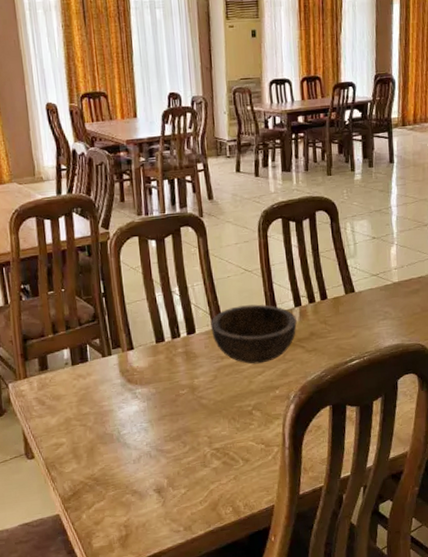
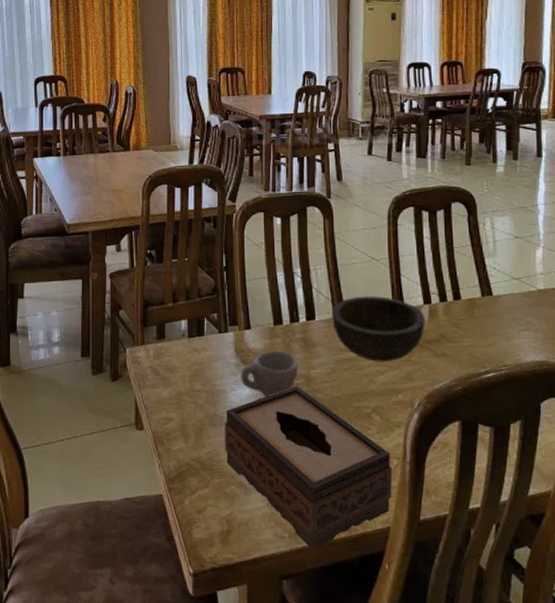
tissue box: none [115,396,275,538] -> present [224,386,393,550]
cup: none [127,365,183,410] -> present [241,350,298,397]

